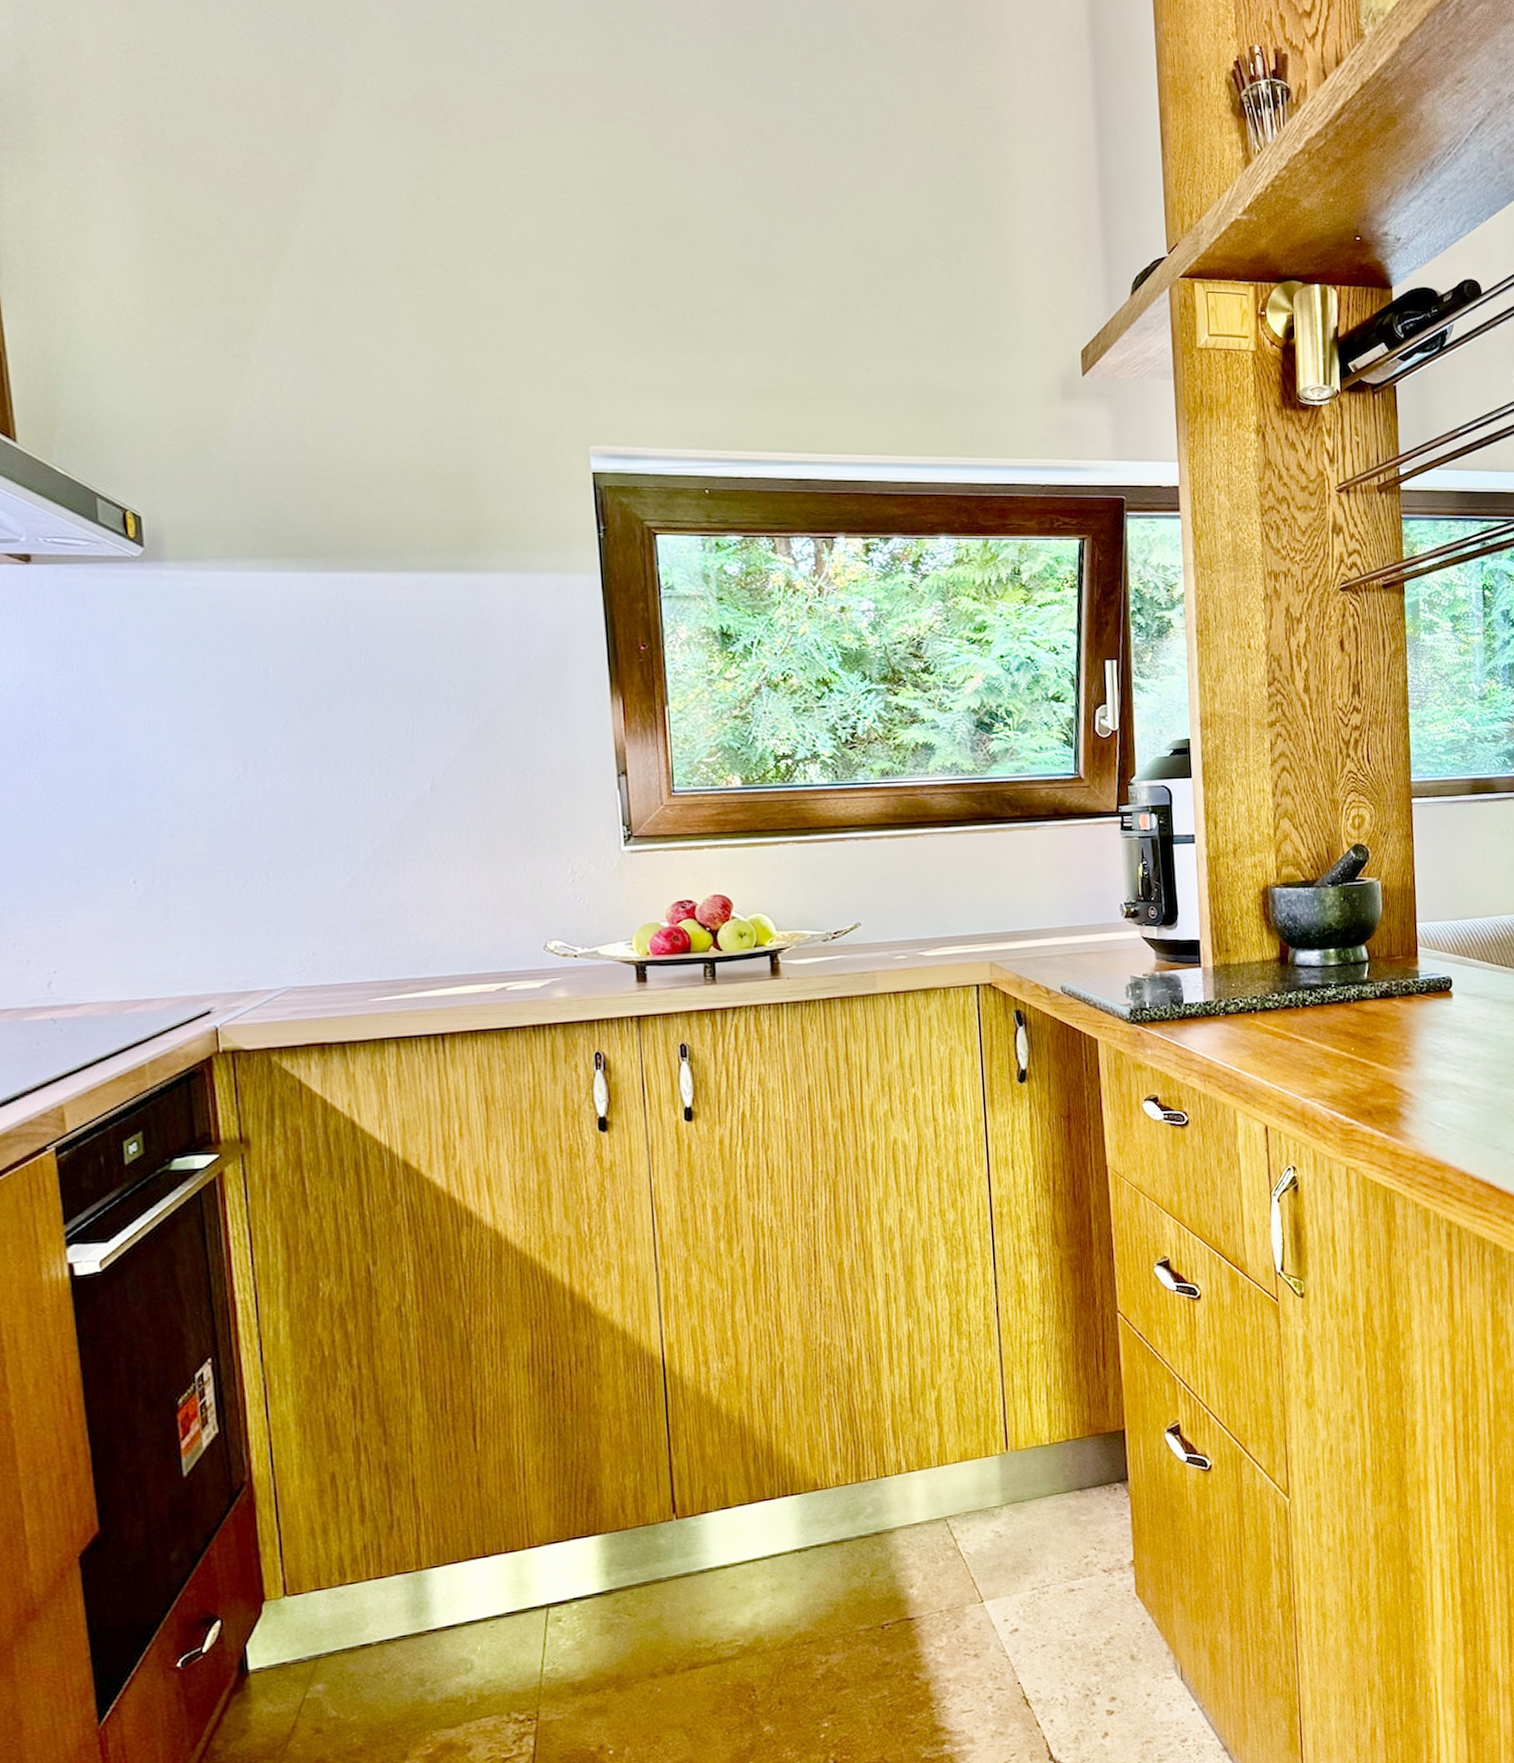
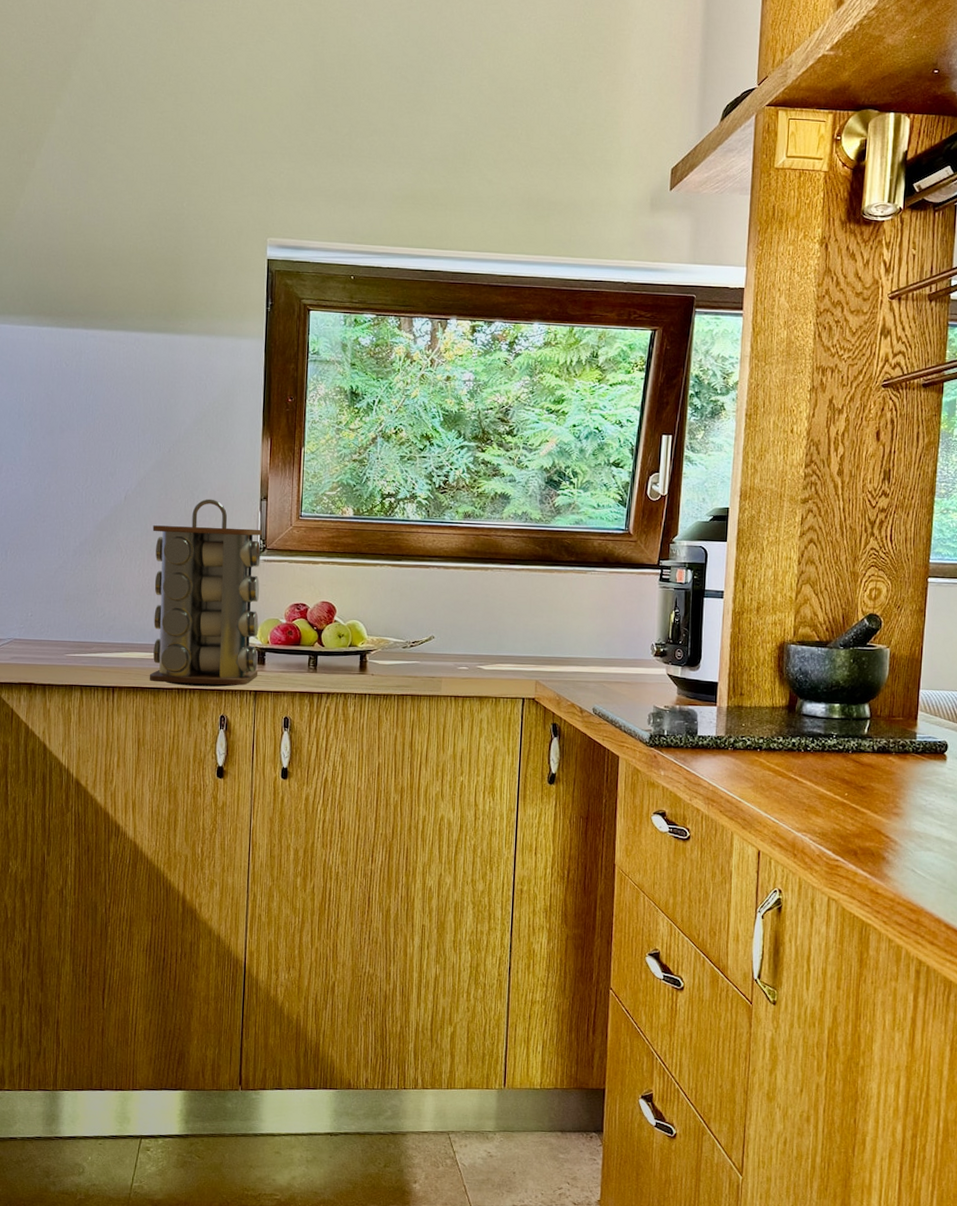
spice rack: none [474,779,640,1022] -> present [149,499,262,688]

